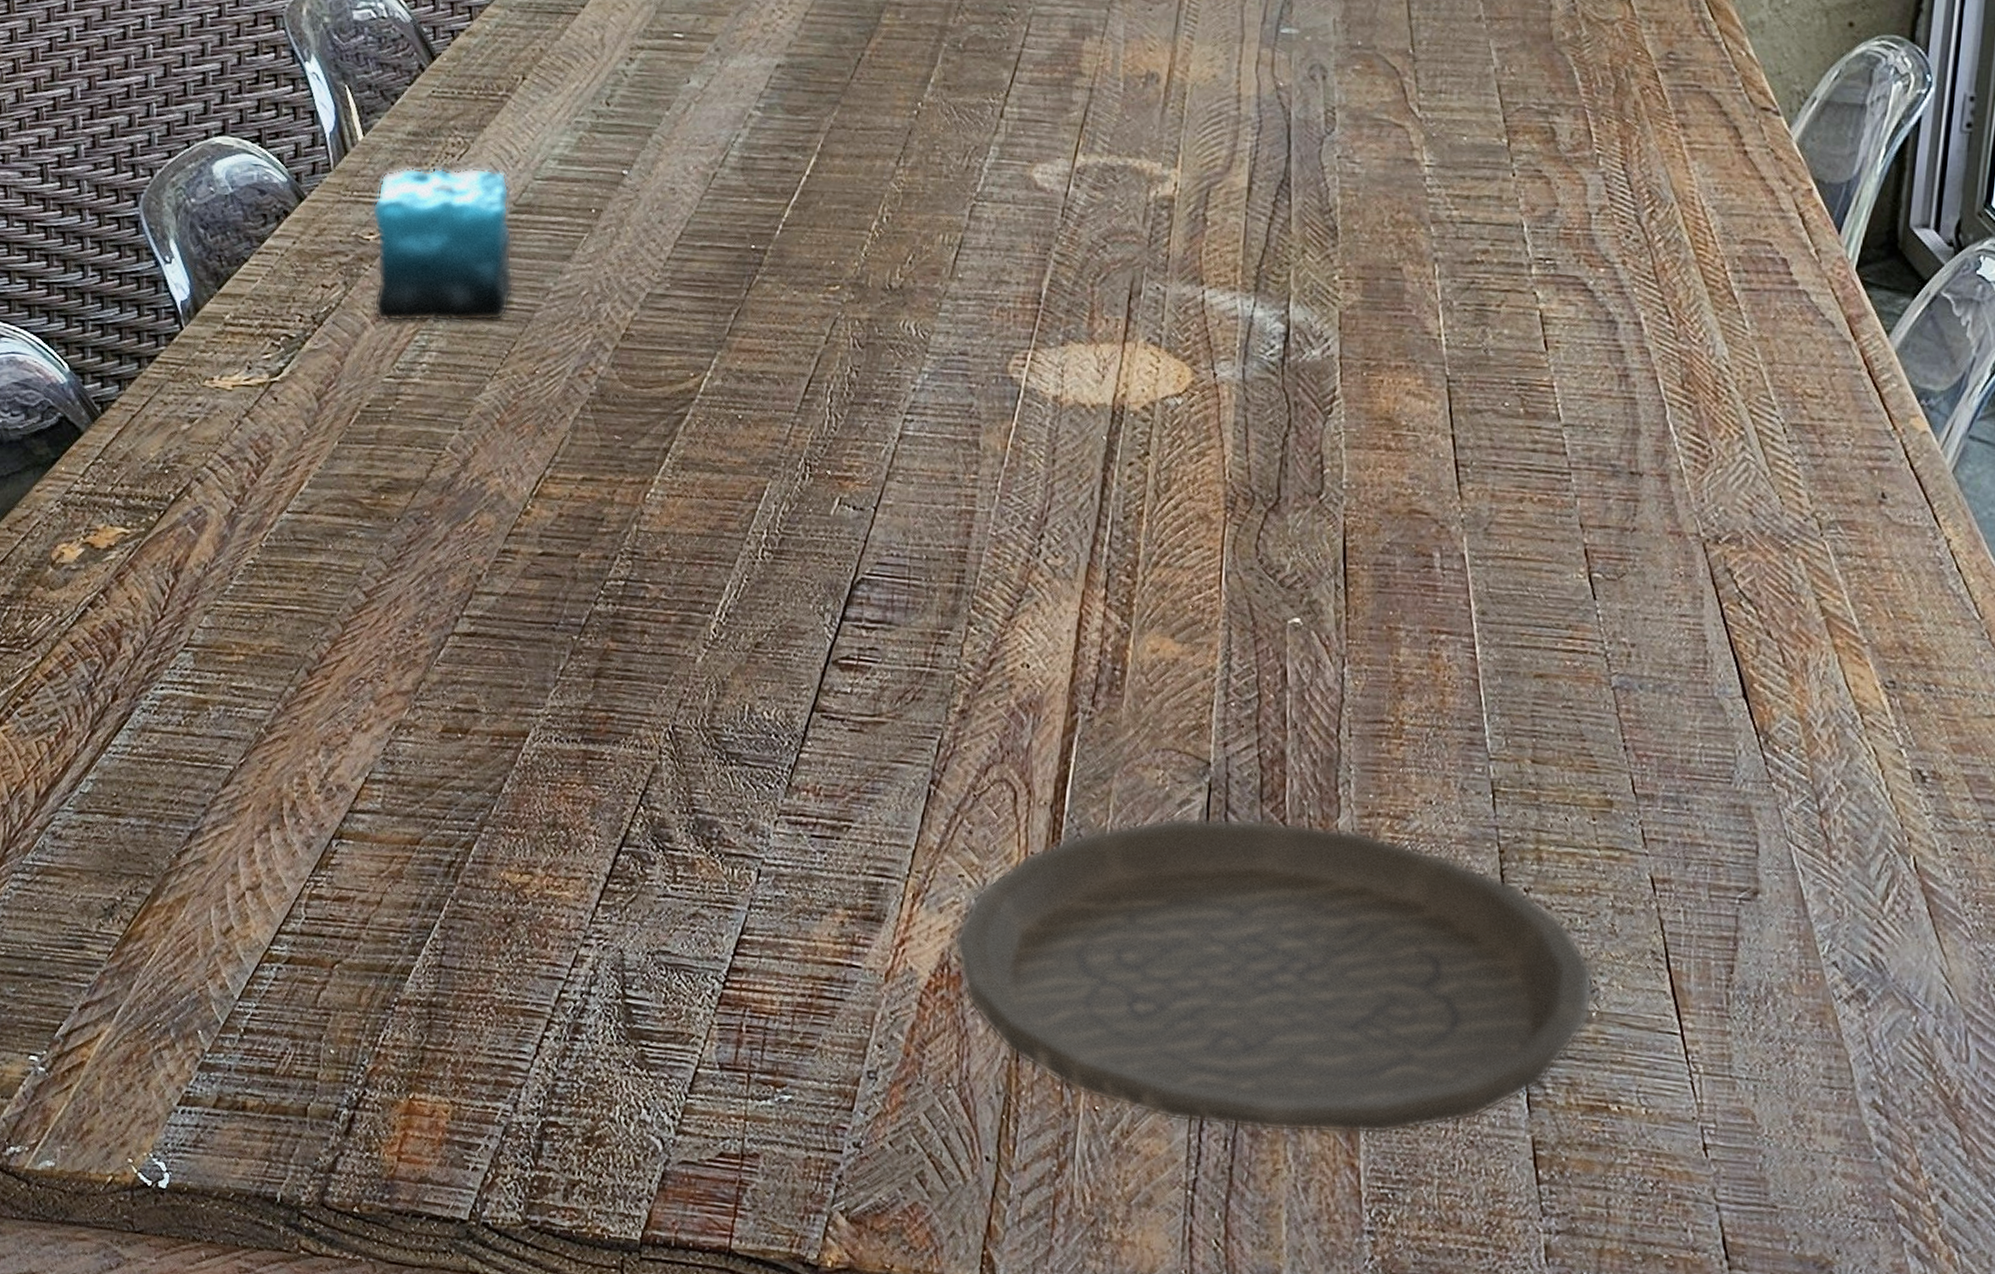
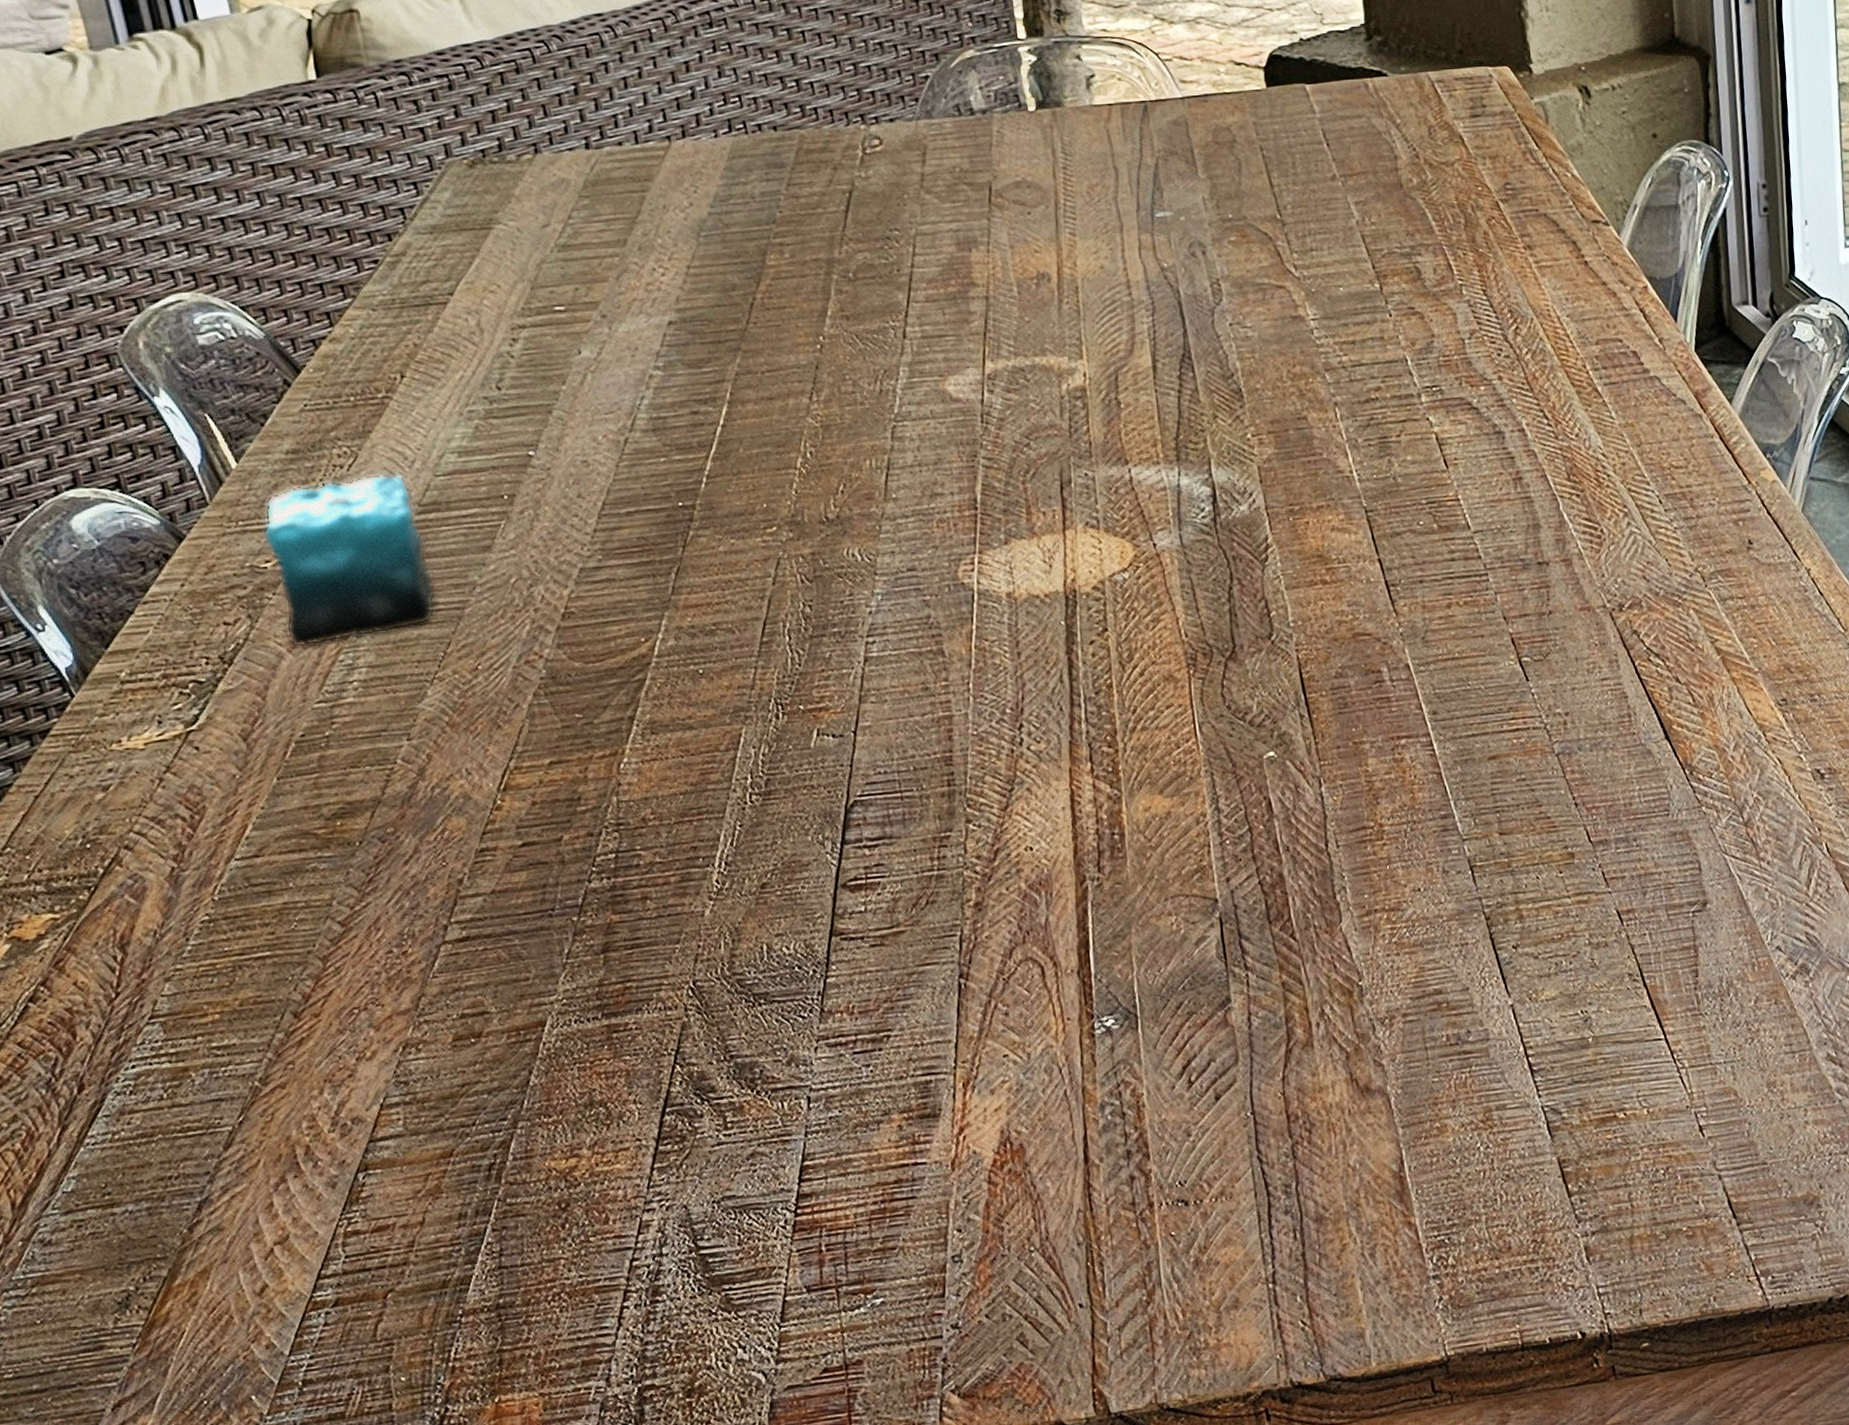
plate: present [953,817,1595,1135] -> none [1010,929,1588,1227]

